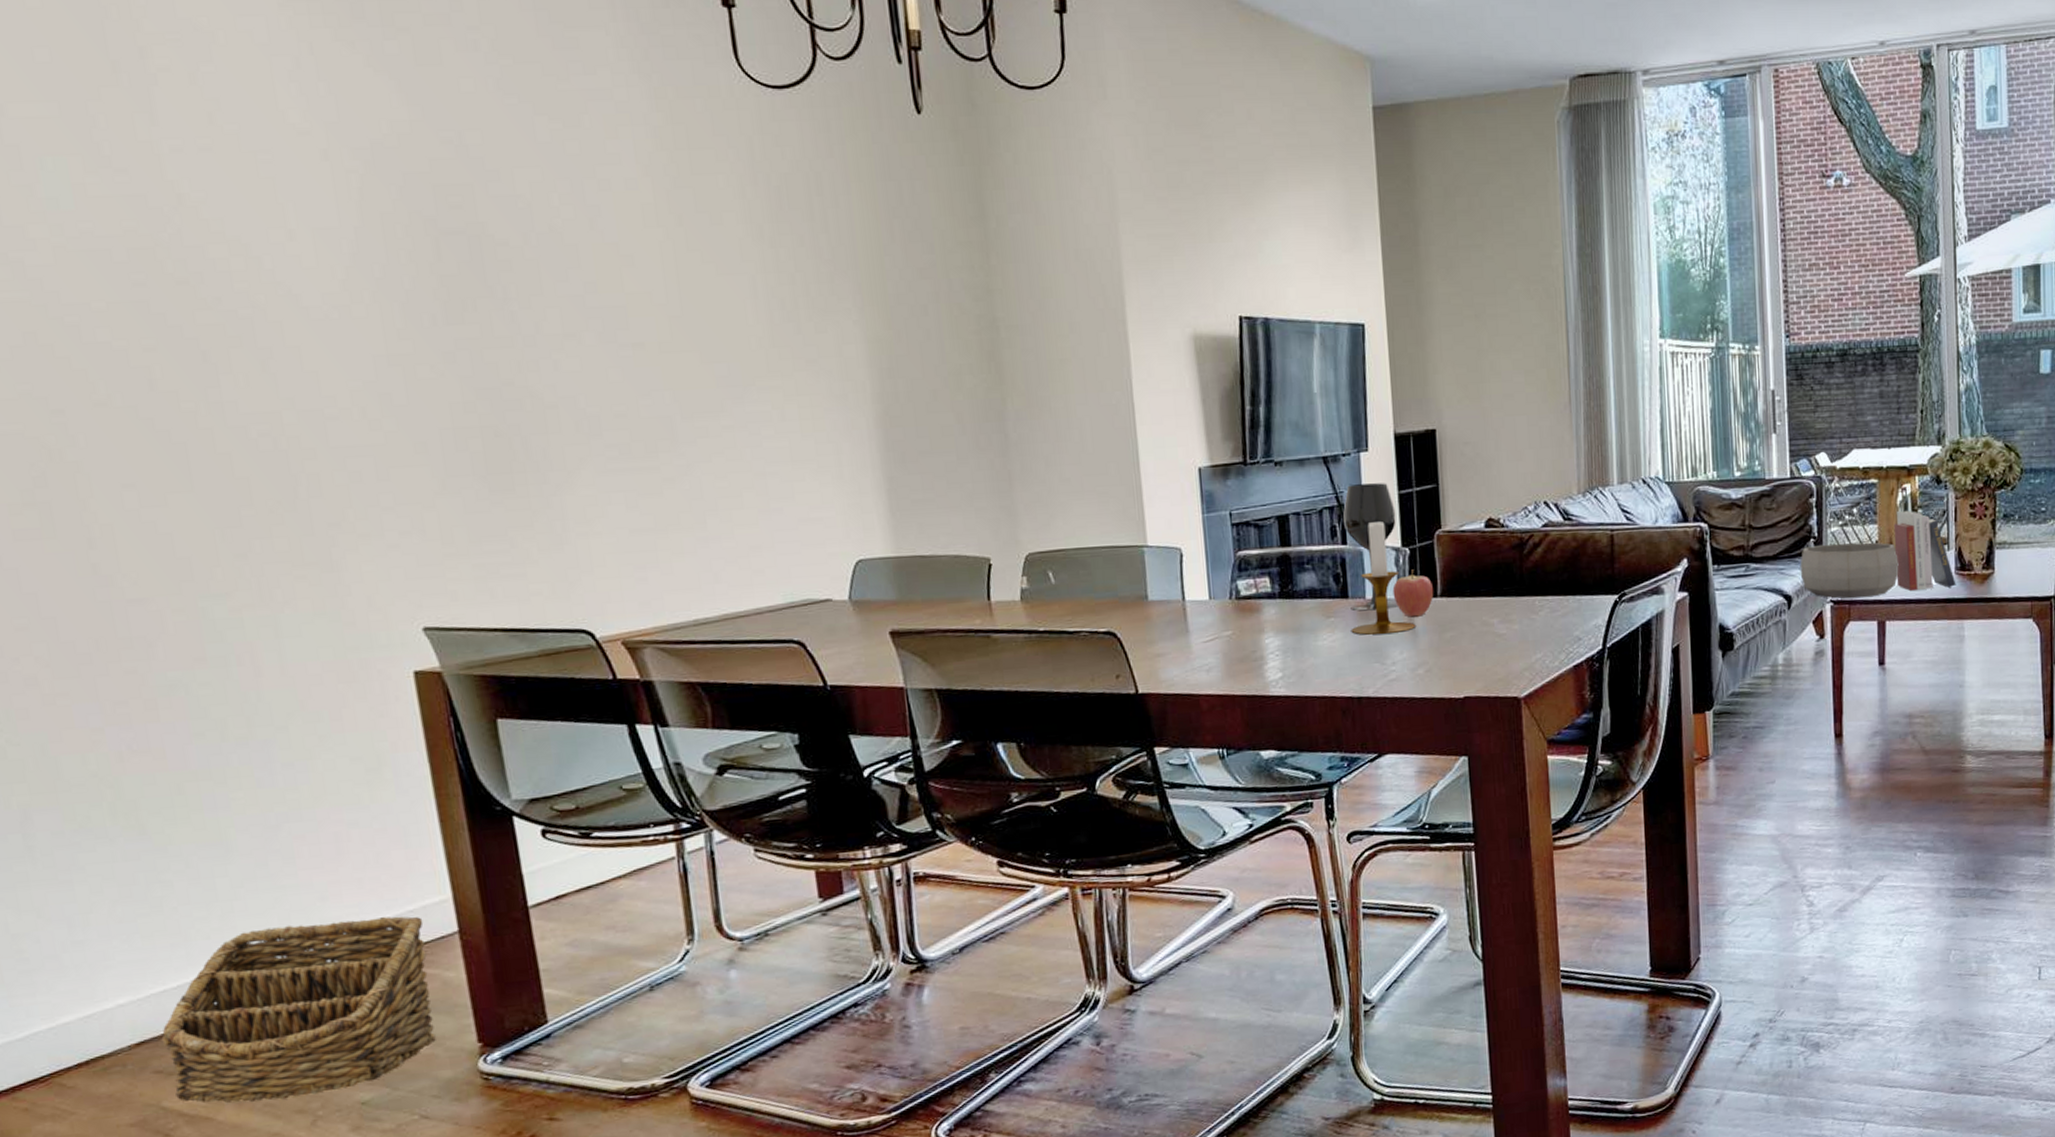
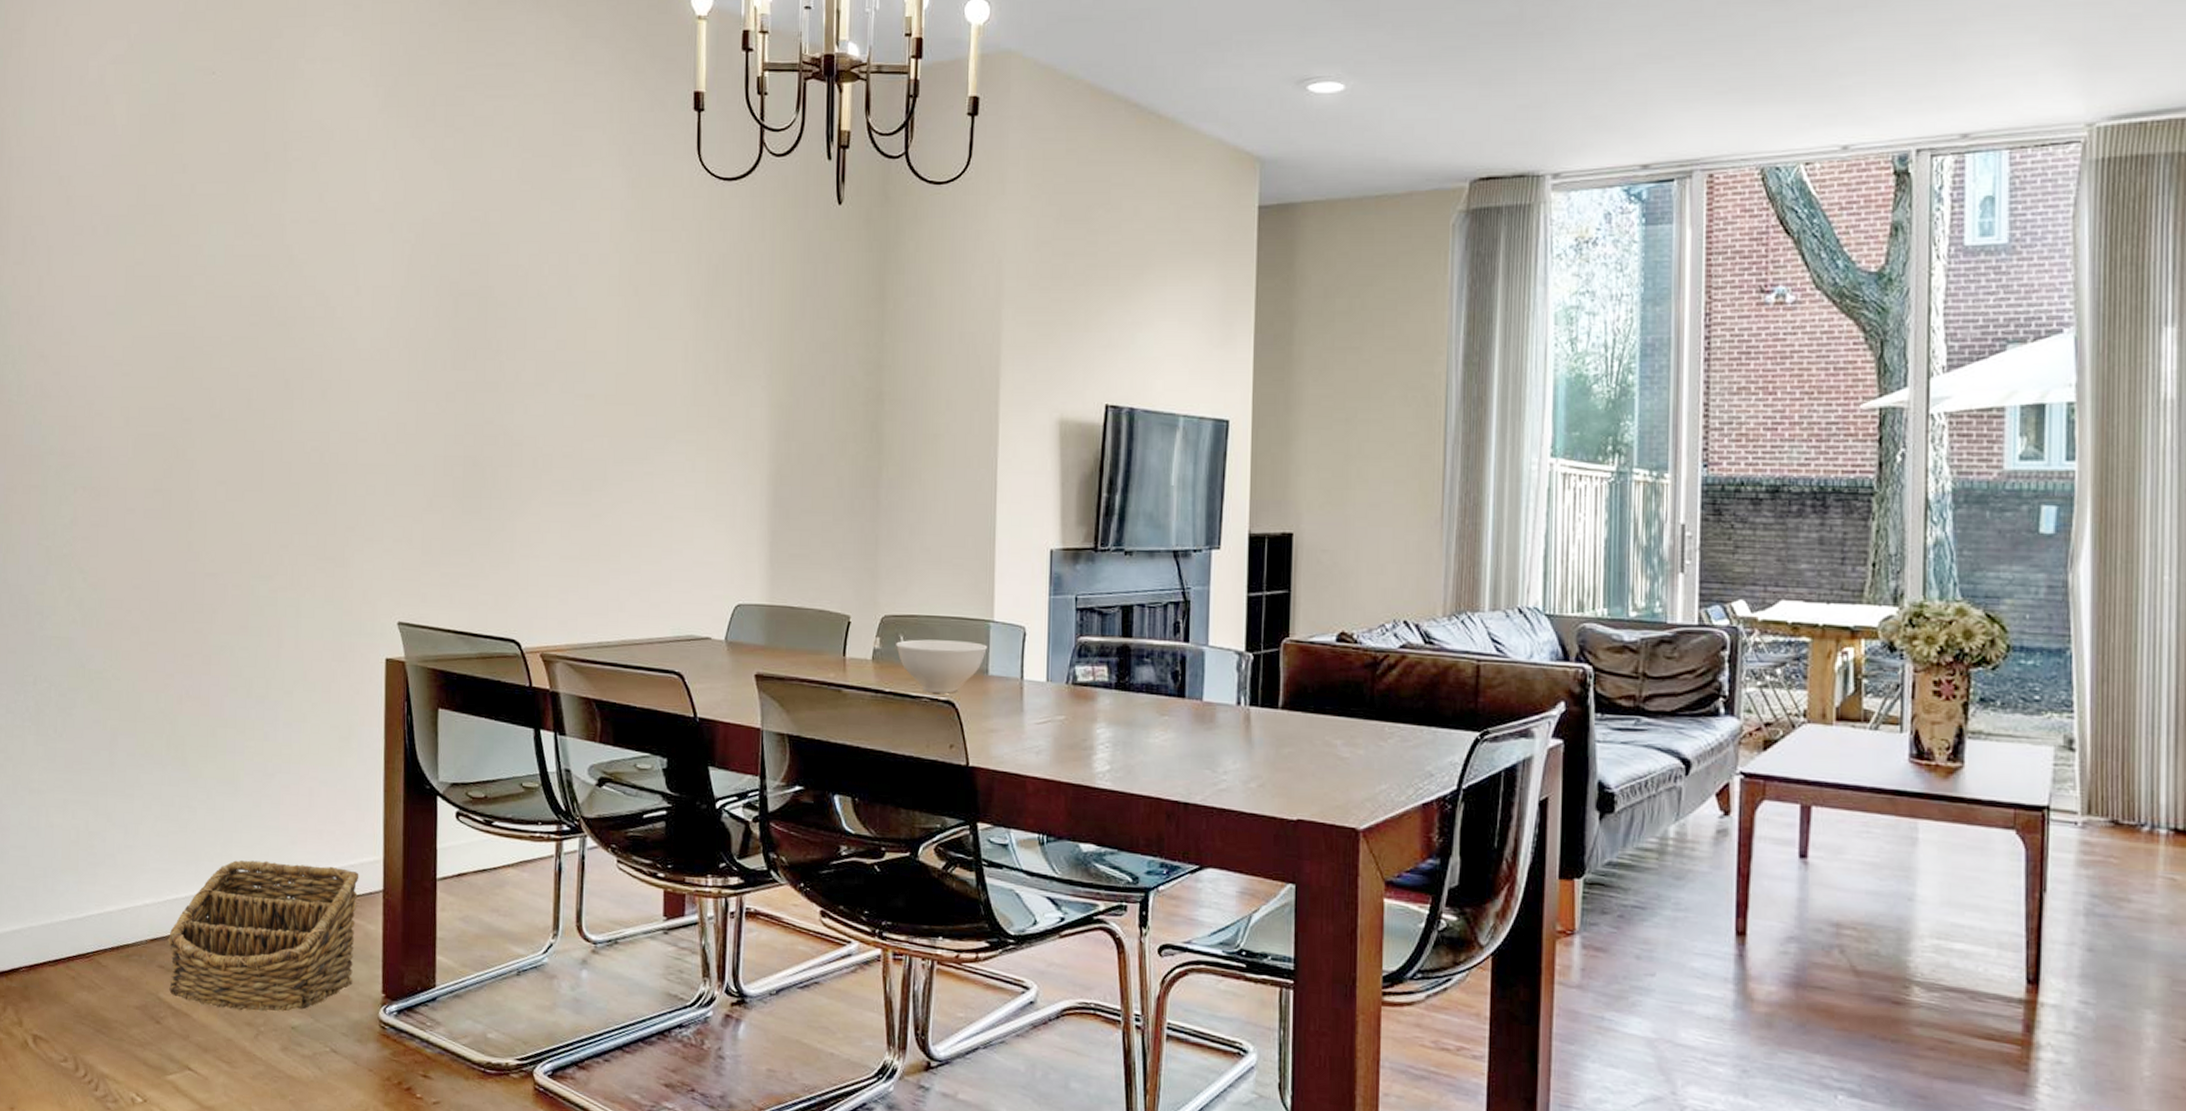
bowl: none [1045,569,1145,626] -> present [896,639,988,694]
wineglass: present [1343,483,1398,611] -> none [1186,582,1243,715]
candlestick: present [1351,522,1417,635] -> none [1184,622,1253,741]
fruit: present [1392,569,1434,618] -> none [1231,676,1275,727]
decorative bowl: present [1800,542,1899,599] -> none [1703,705,1833,776]
books: present [1893,510,1956,591] -> none [1828,677,1910,777]

